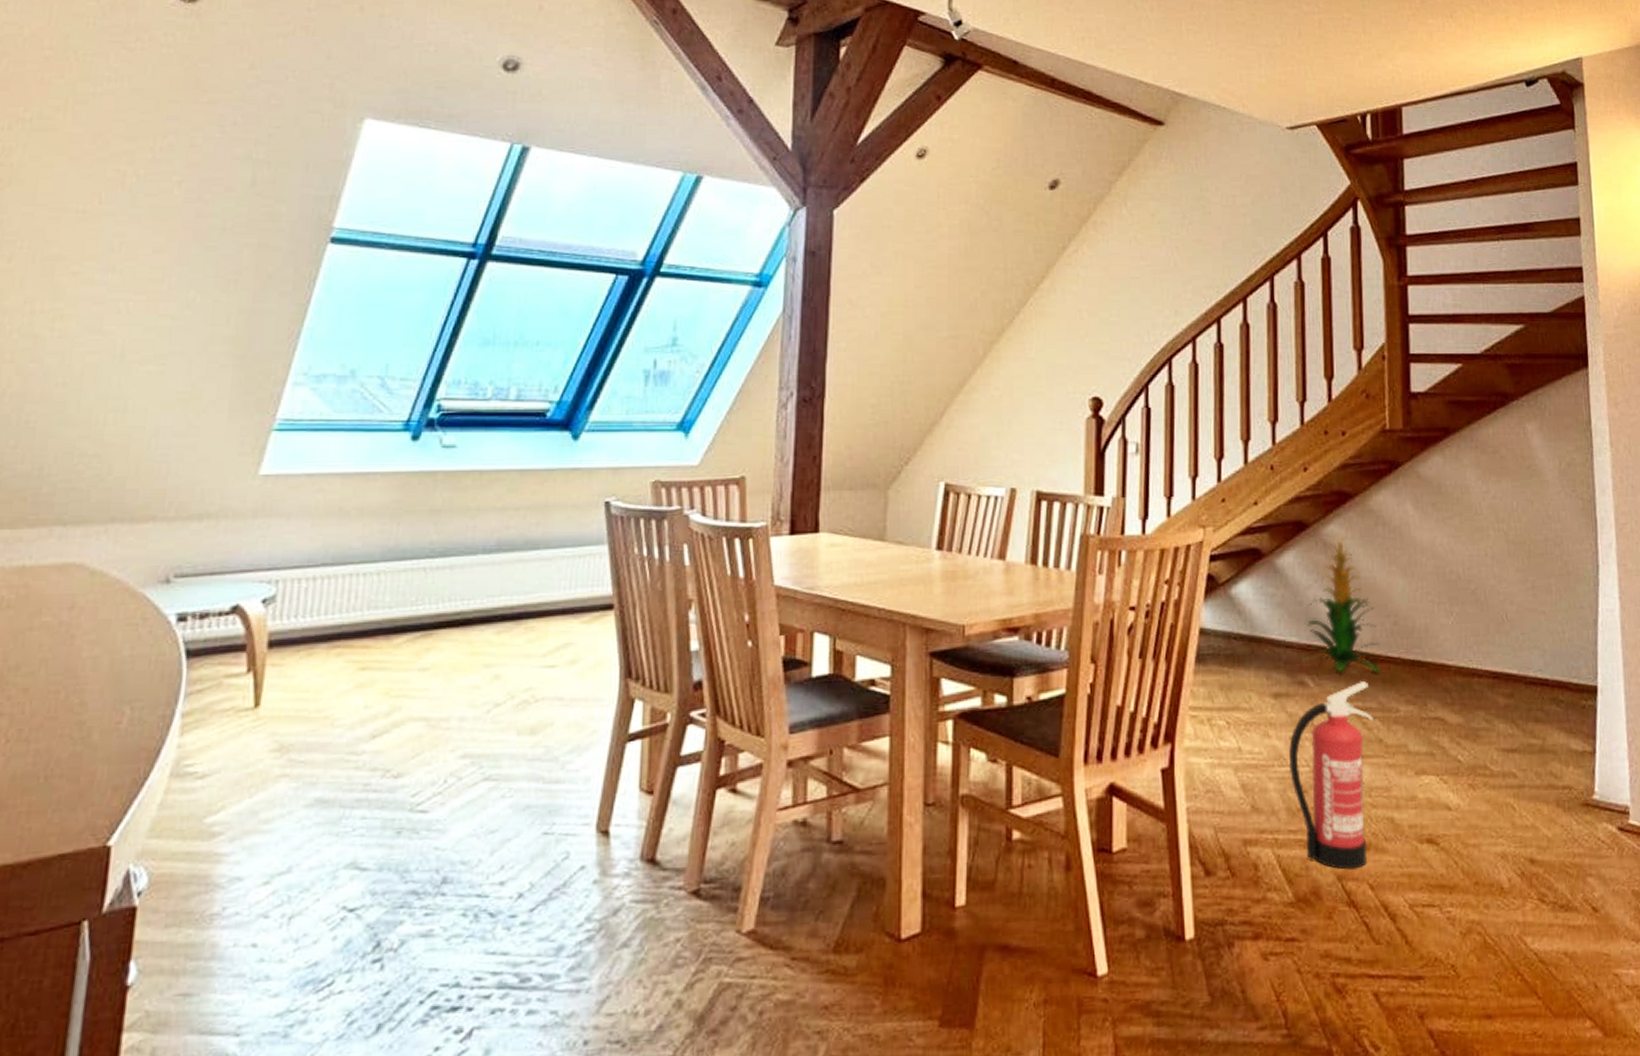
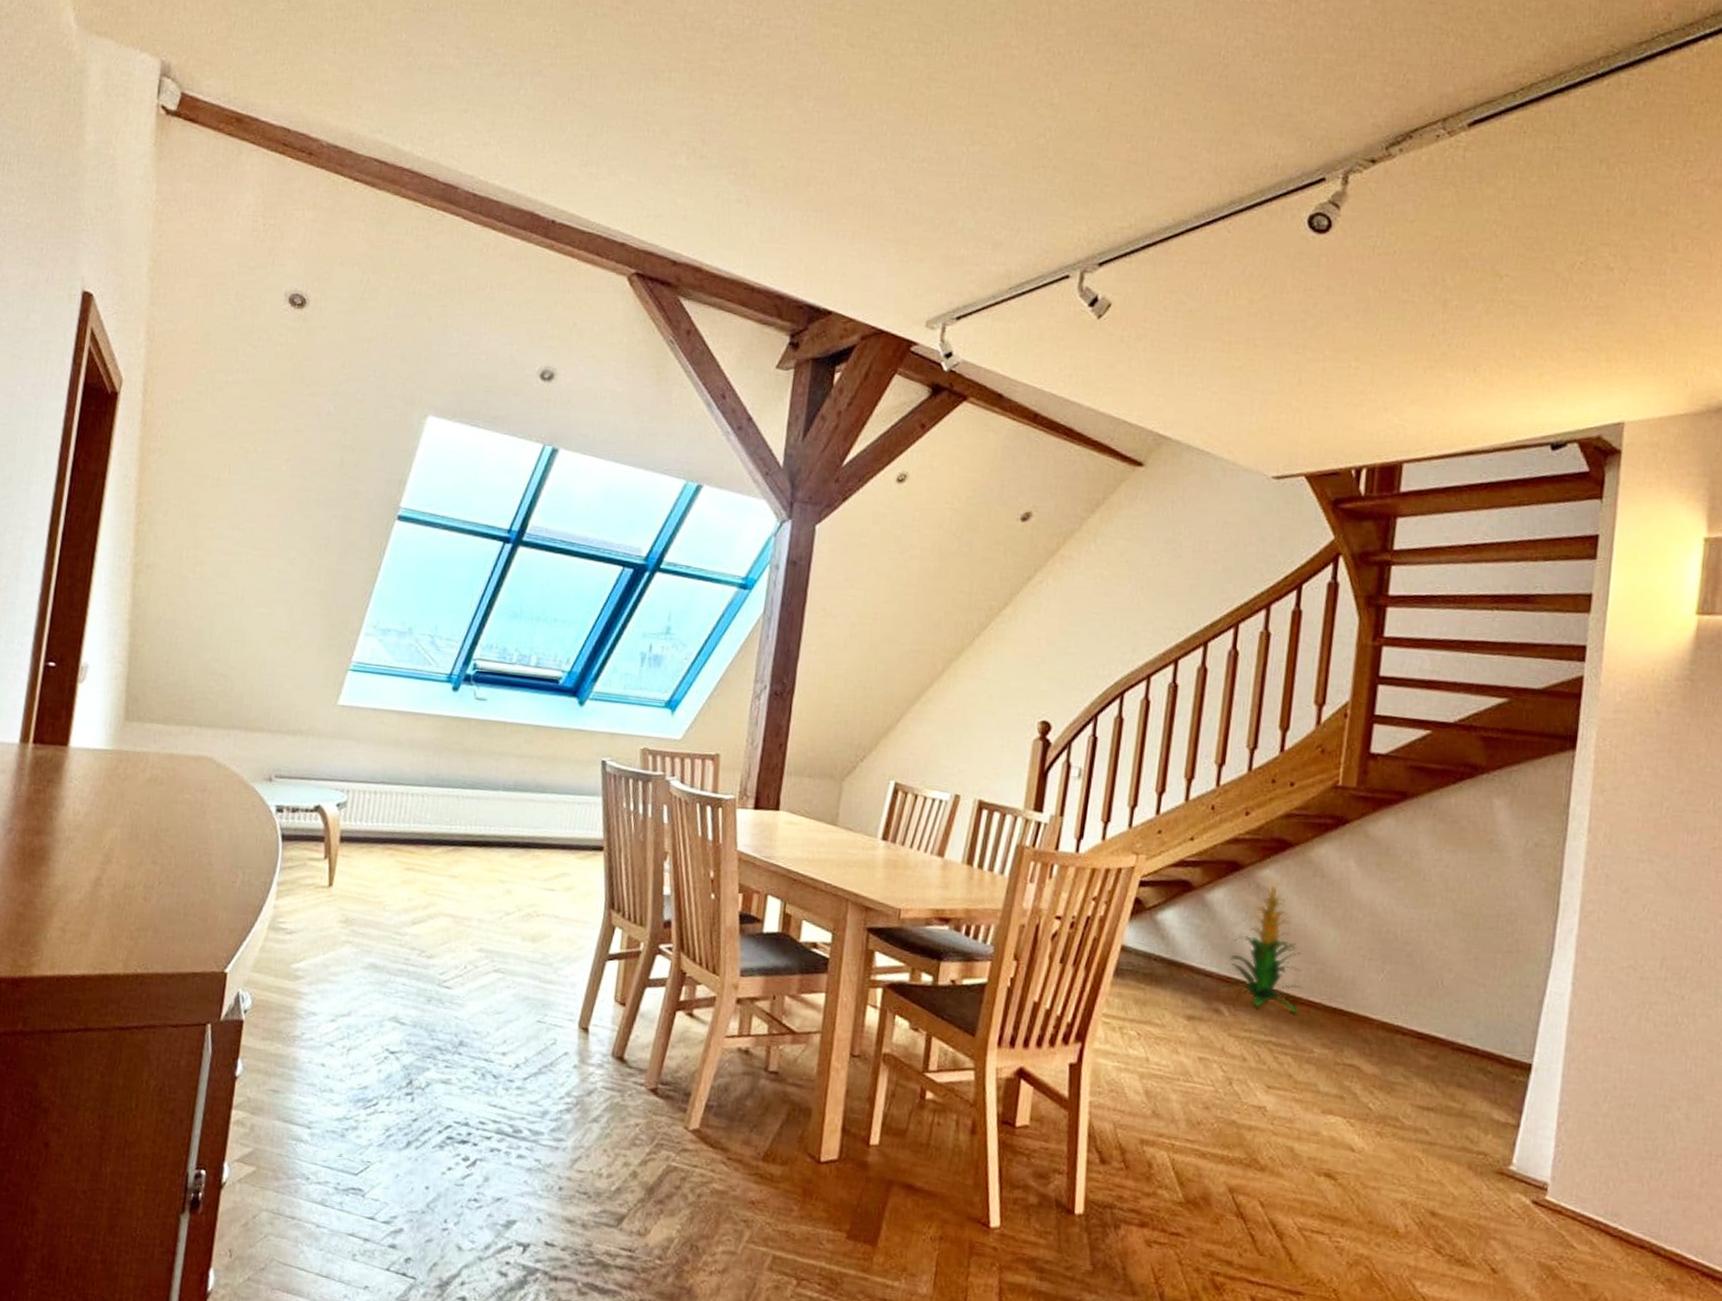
fire extinguisher: present [1289,680,1374,870] -> none [1194,1018,1286,1186]

